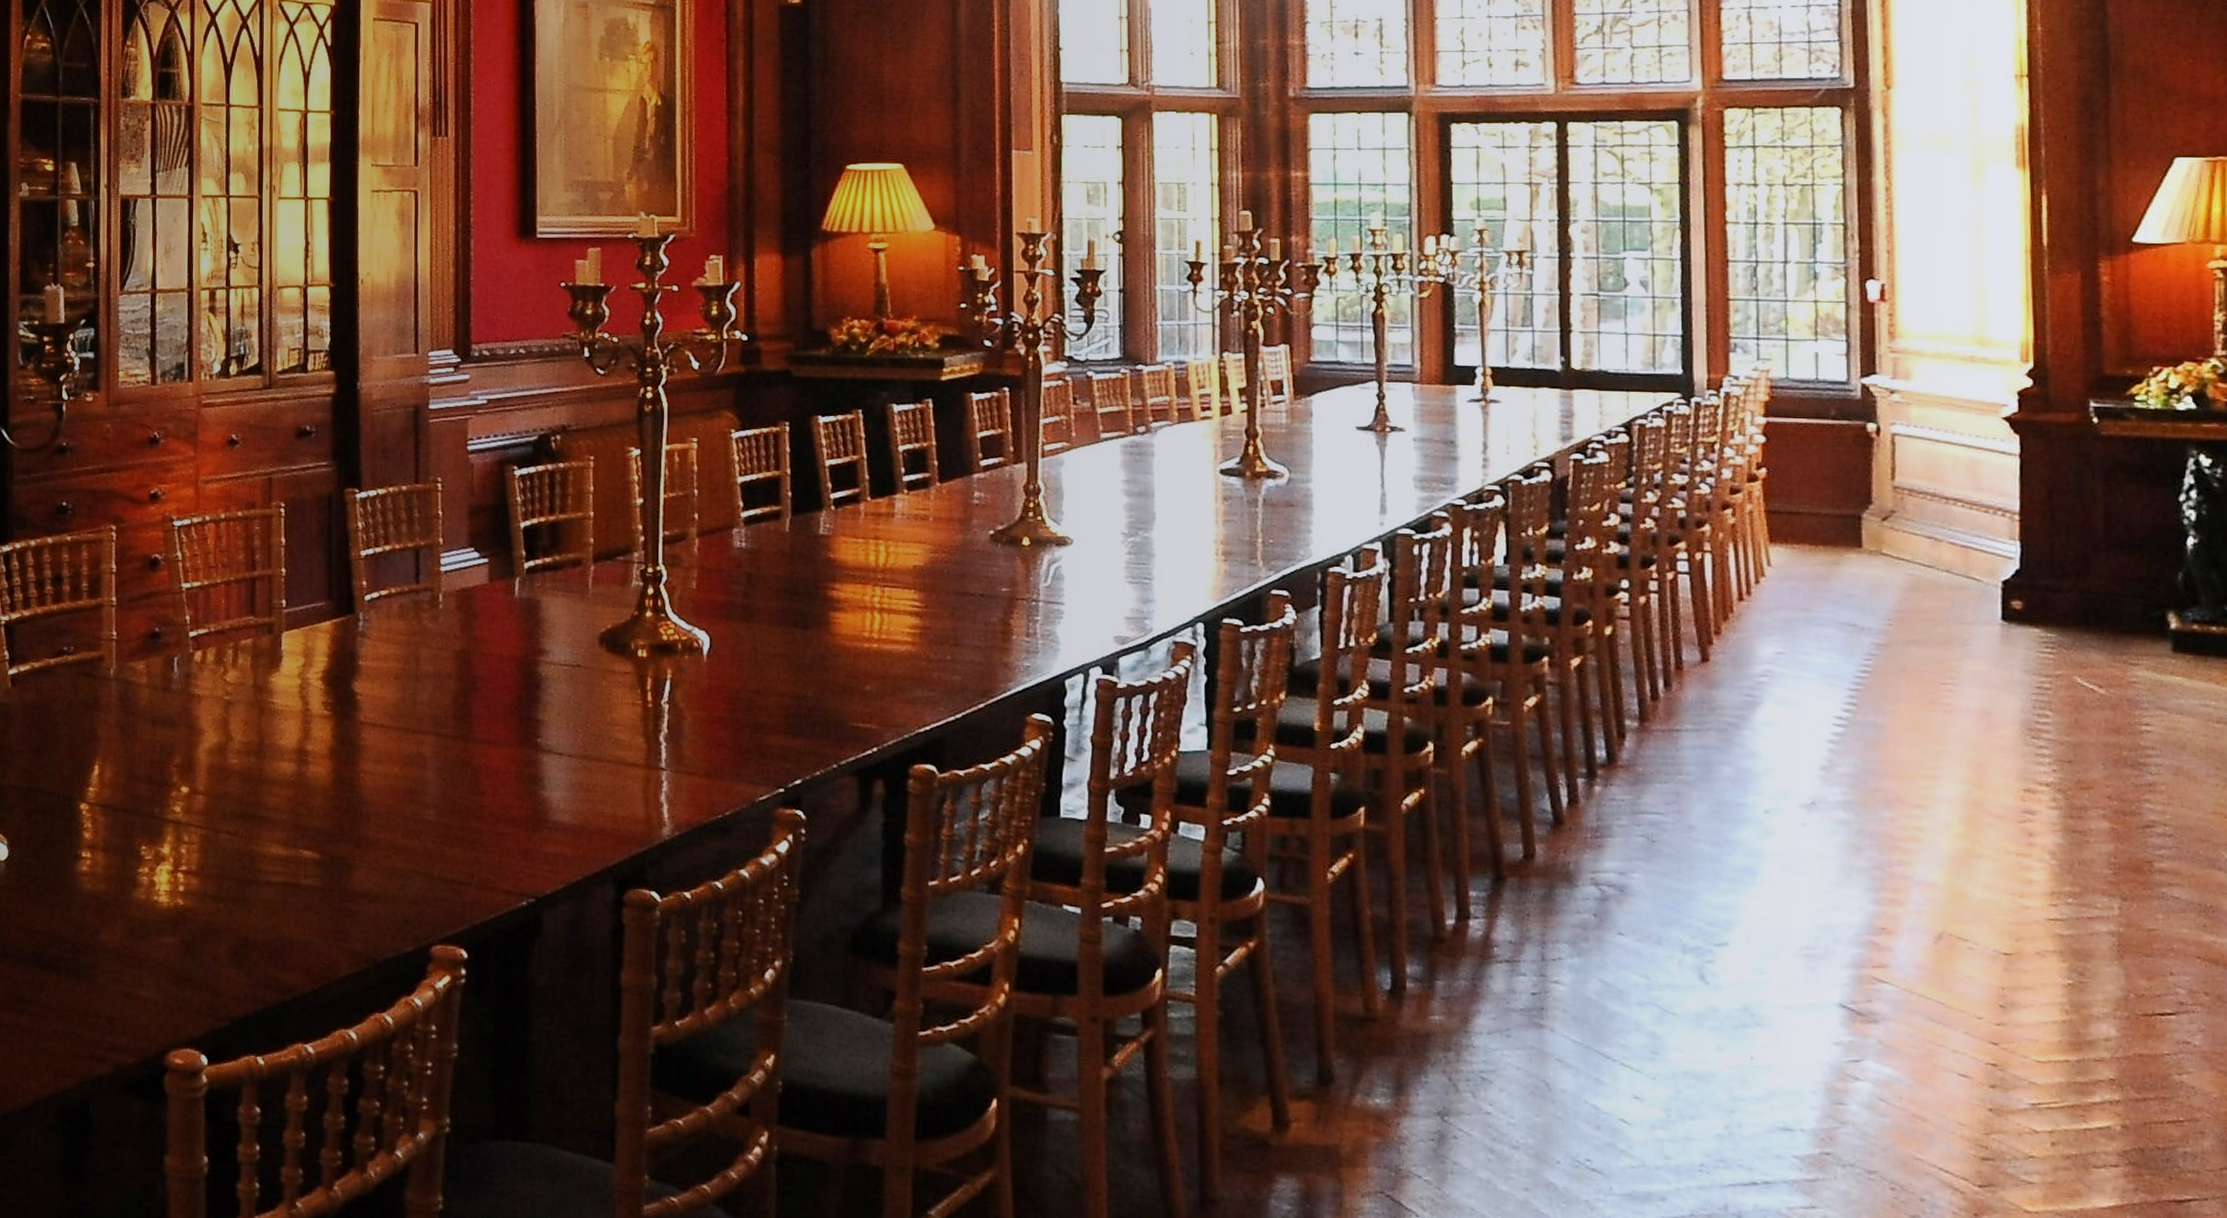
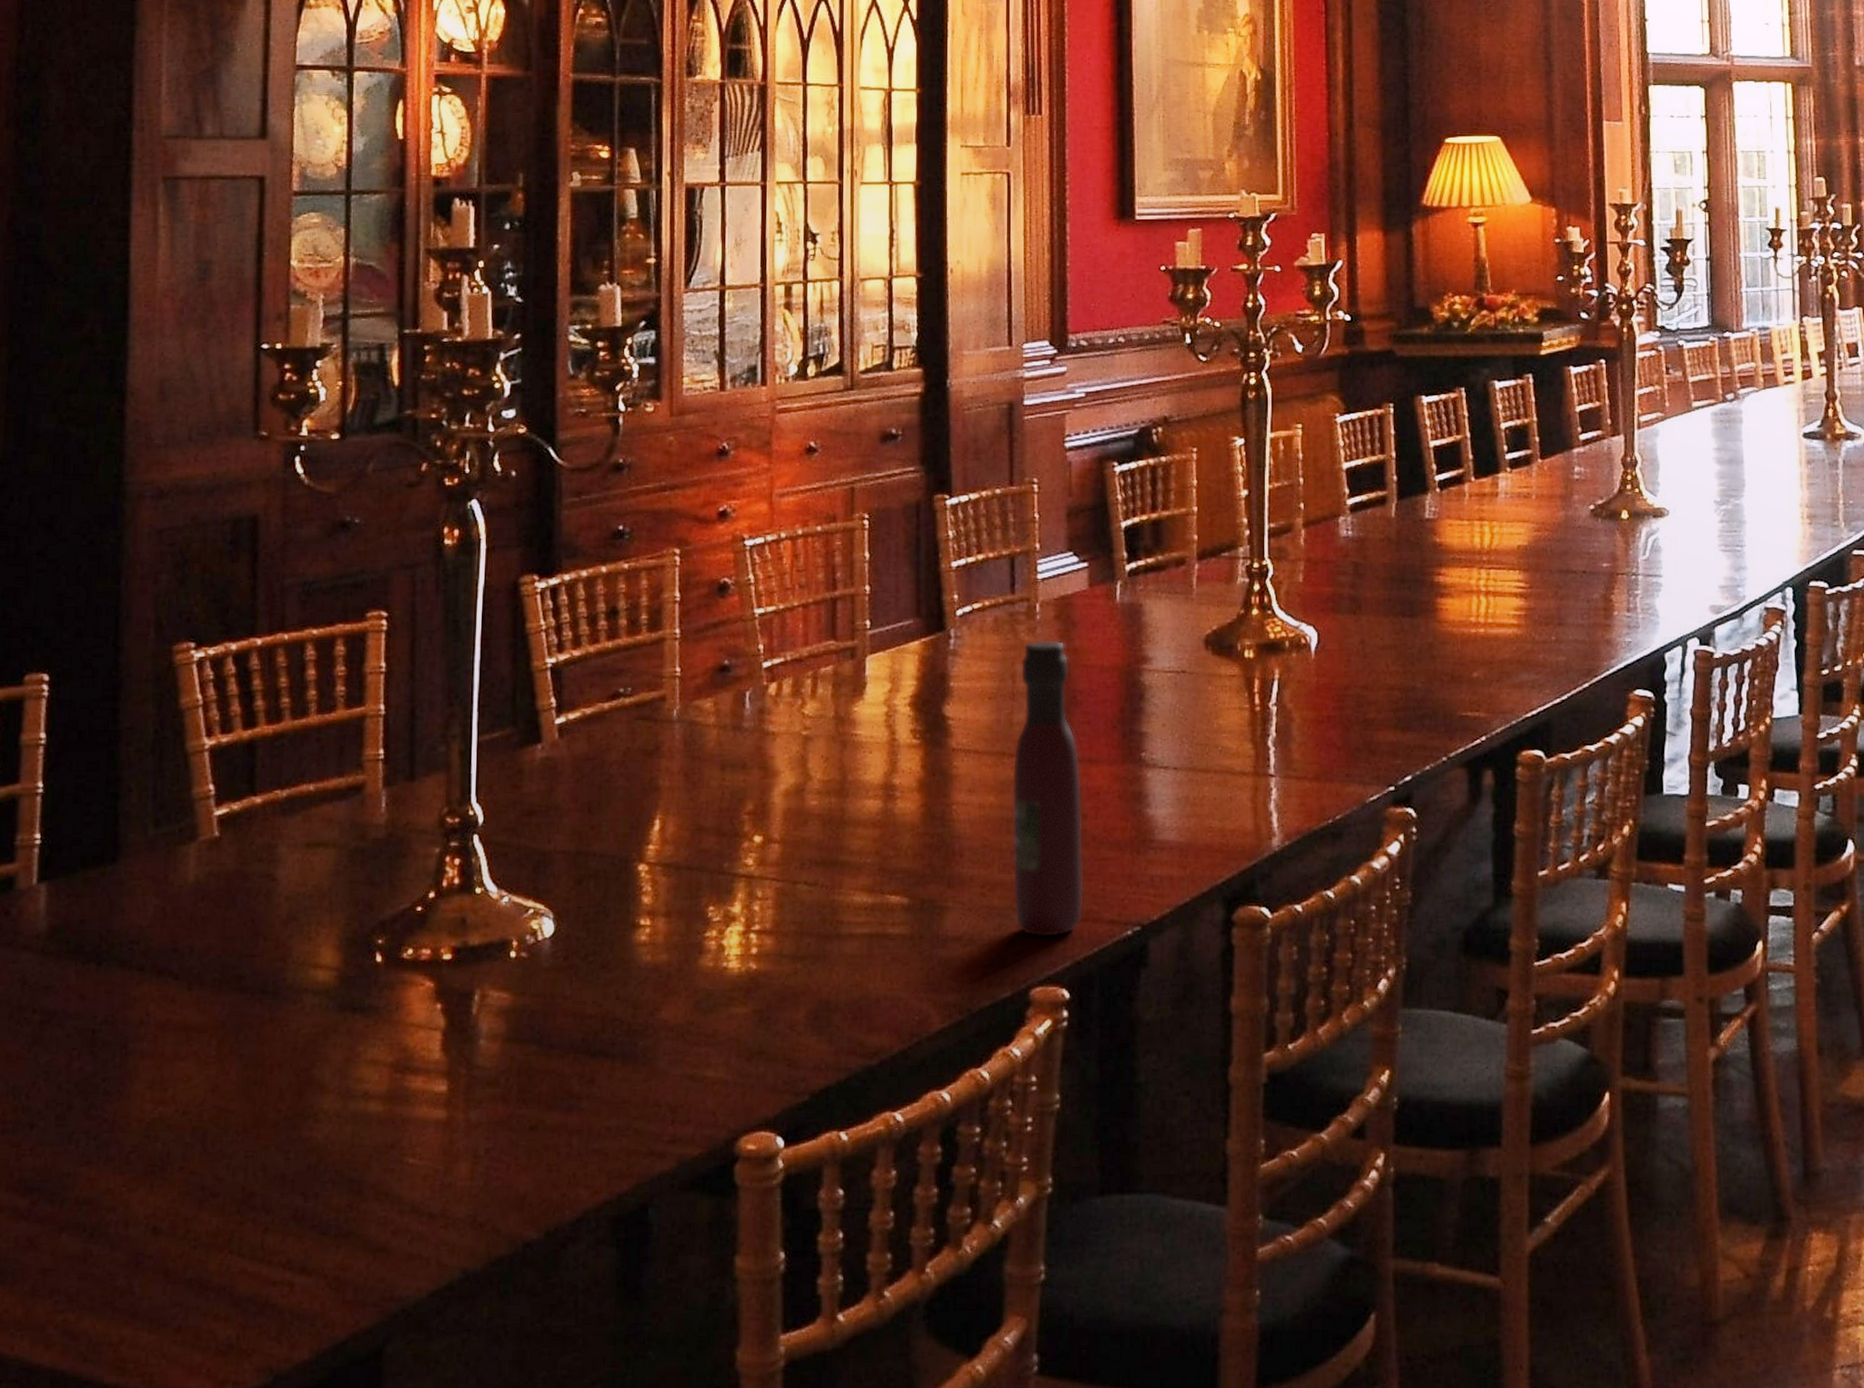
wine bottle: none [415,628,482,901] -> present [1012,640,1084,937]

